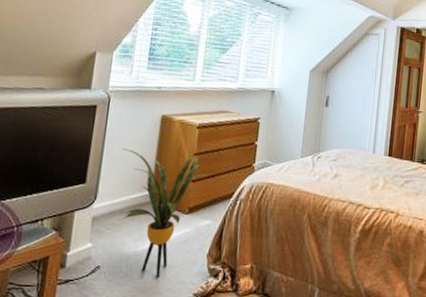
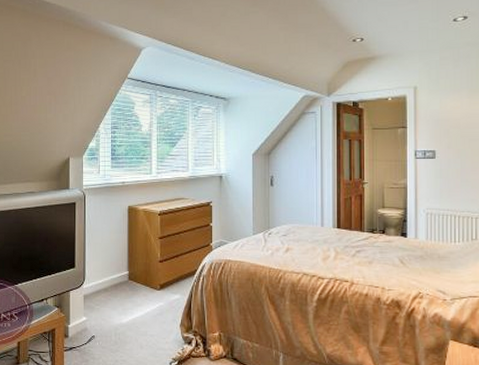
house plant: present [123,149,209,278] -> none [100,237,174,345]

